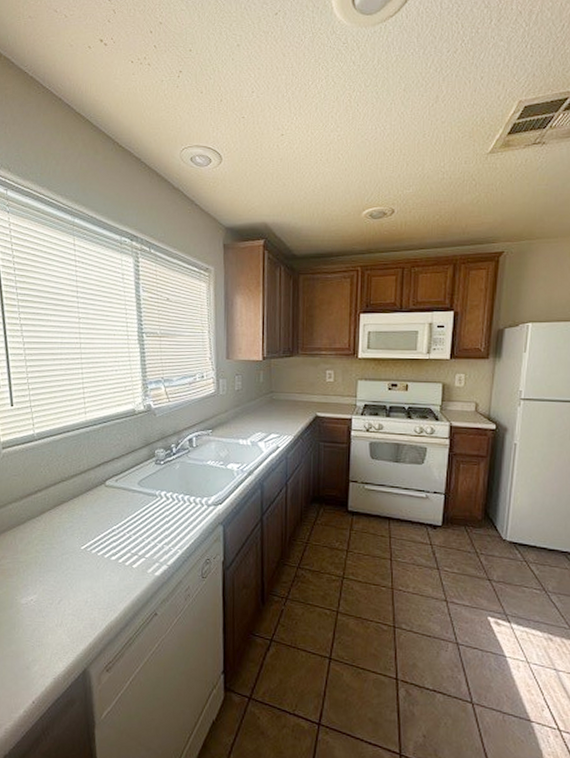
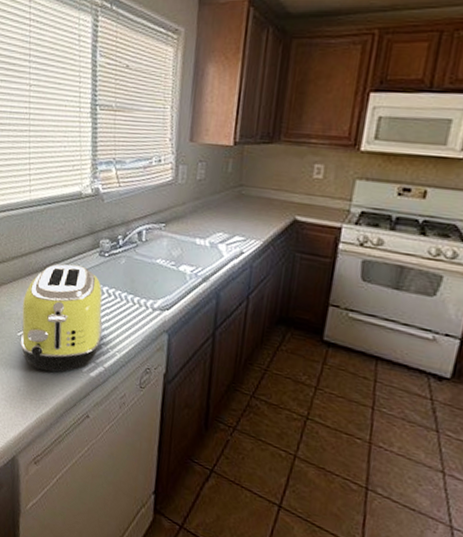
toaster: none [84,475,163,579] -> present [21,264,103,372]

